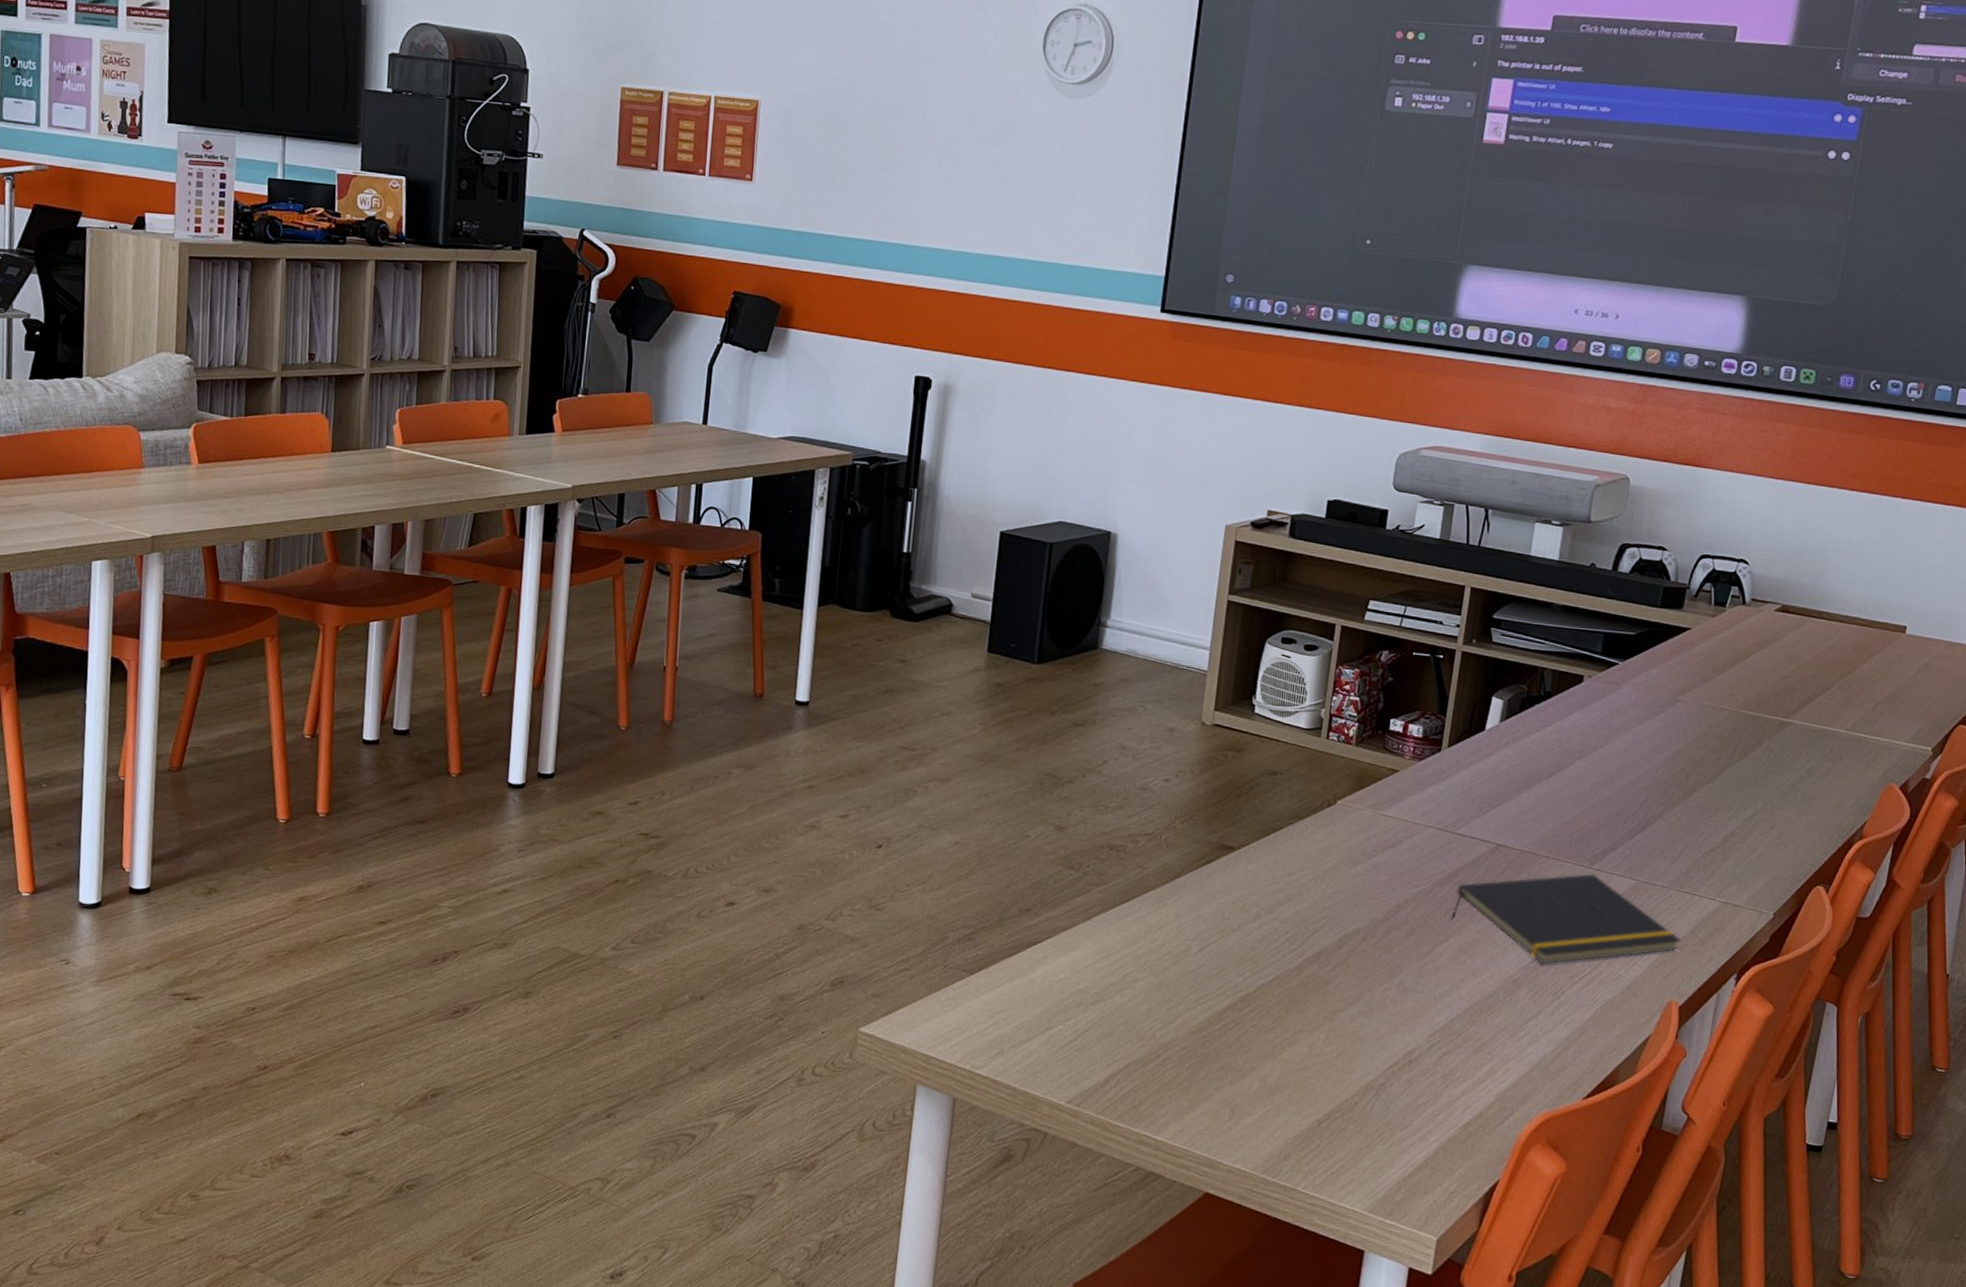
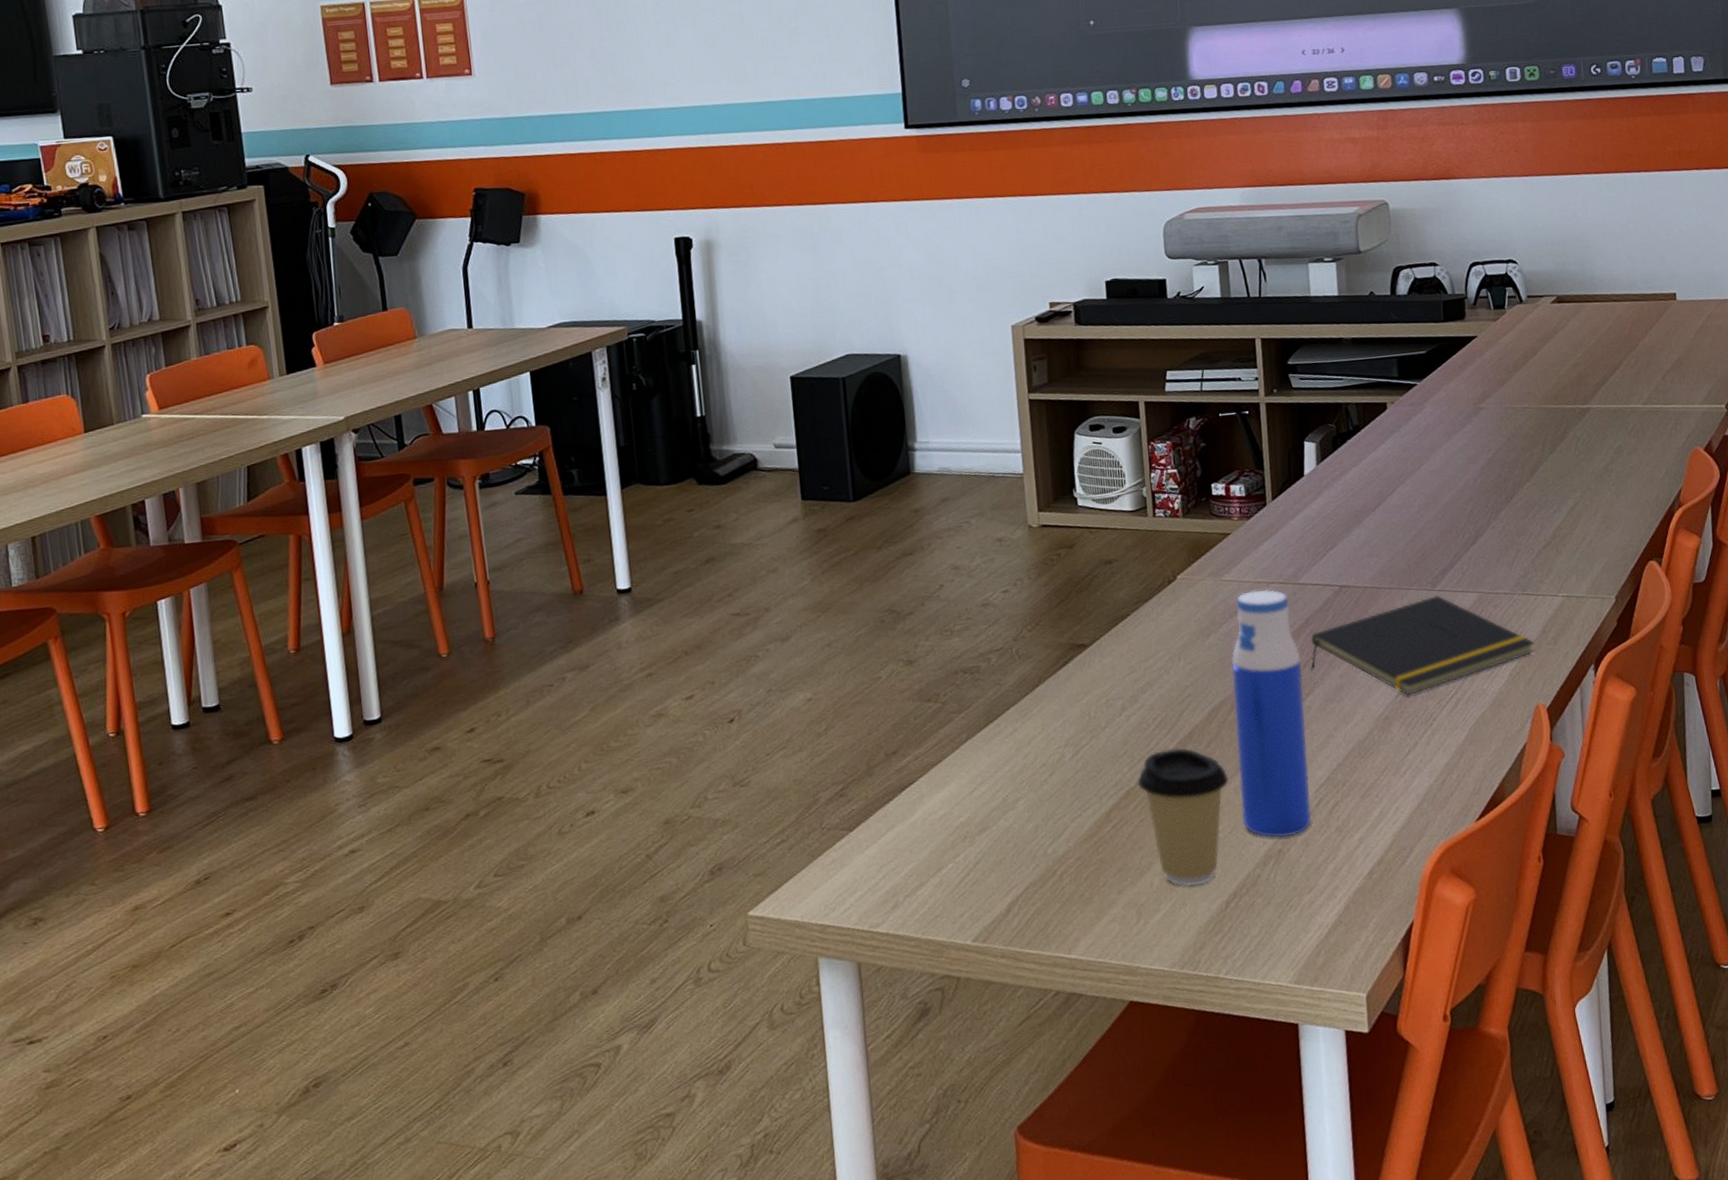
coffee cup: none [1256,964,1347,1100] -> present [1137,747,1229,887]
water bottle: none [1352,830,1444,1073] -> present [1231,589,1312,838]

